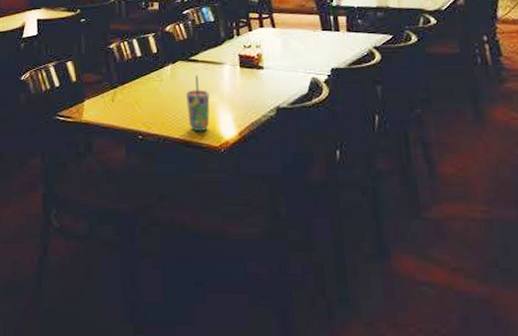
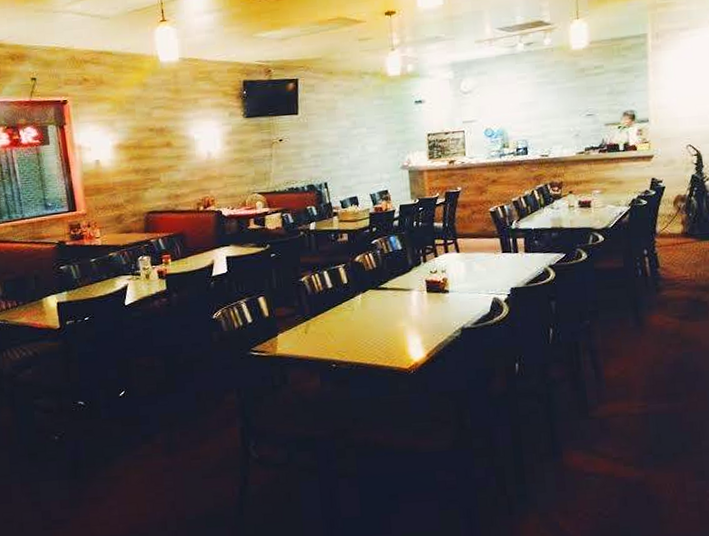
cup: present [186,76,210,131] -> none [377,303,400,356]

